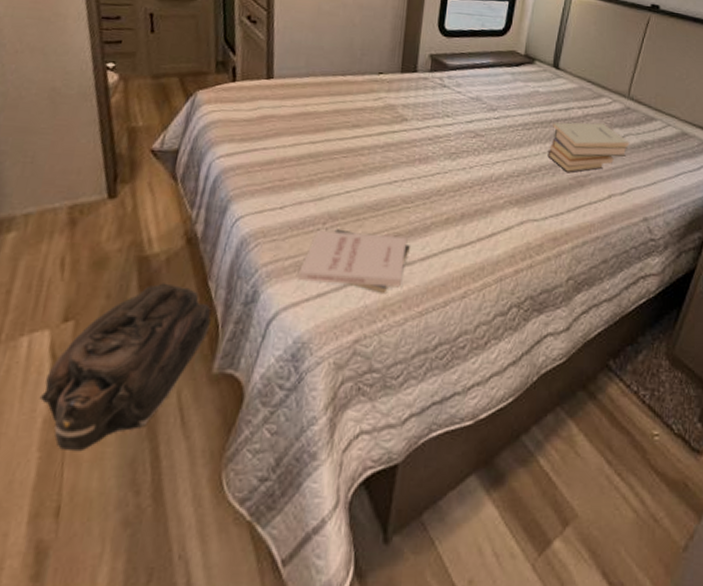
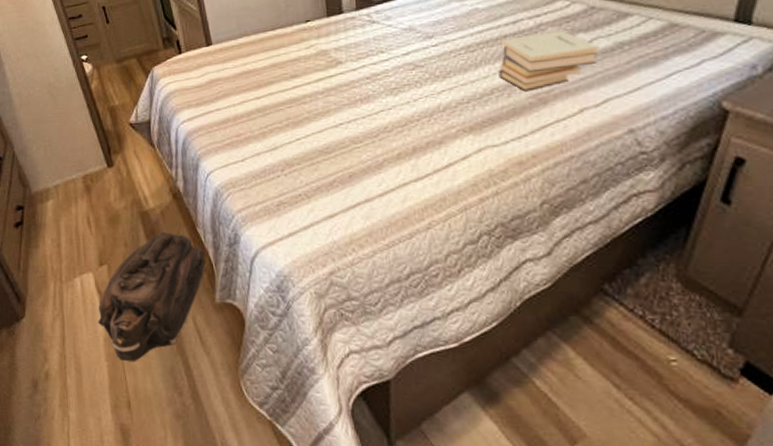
books: present [297,229,411,293] -> none [268,174,368,229]

